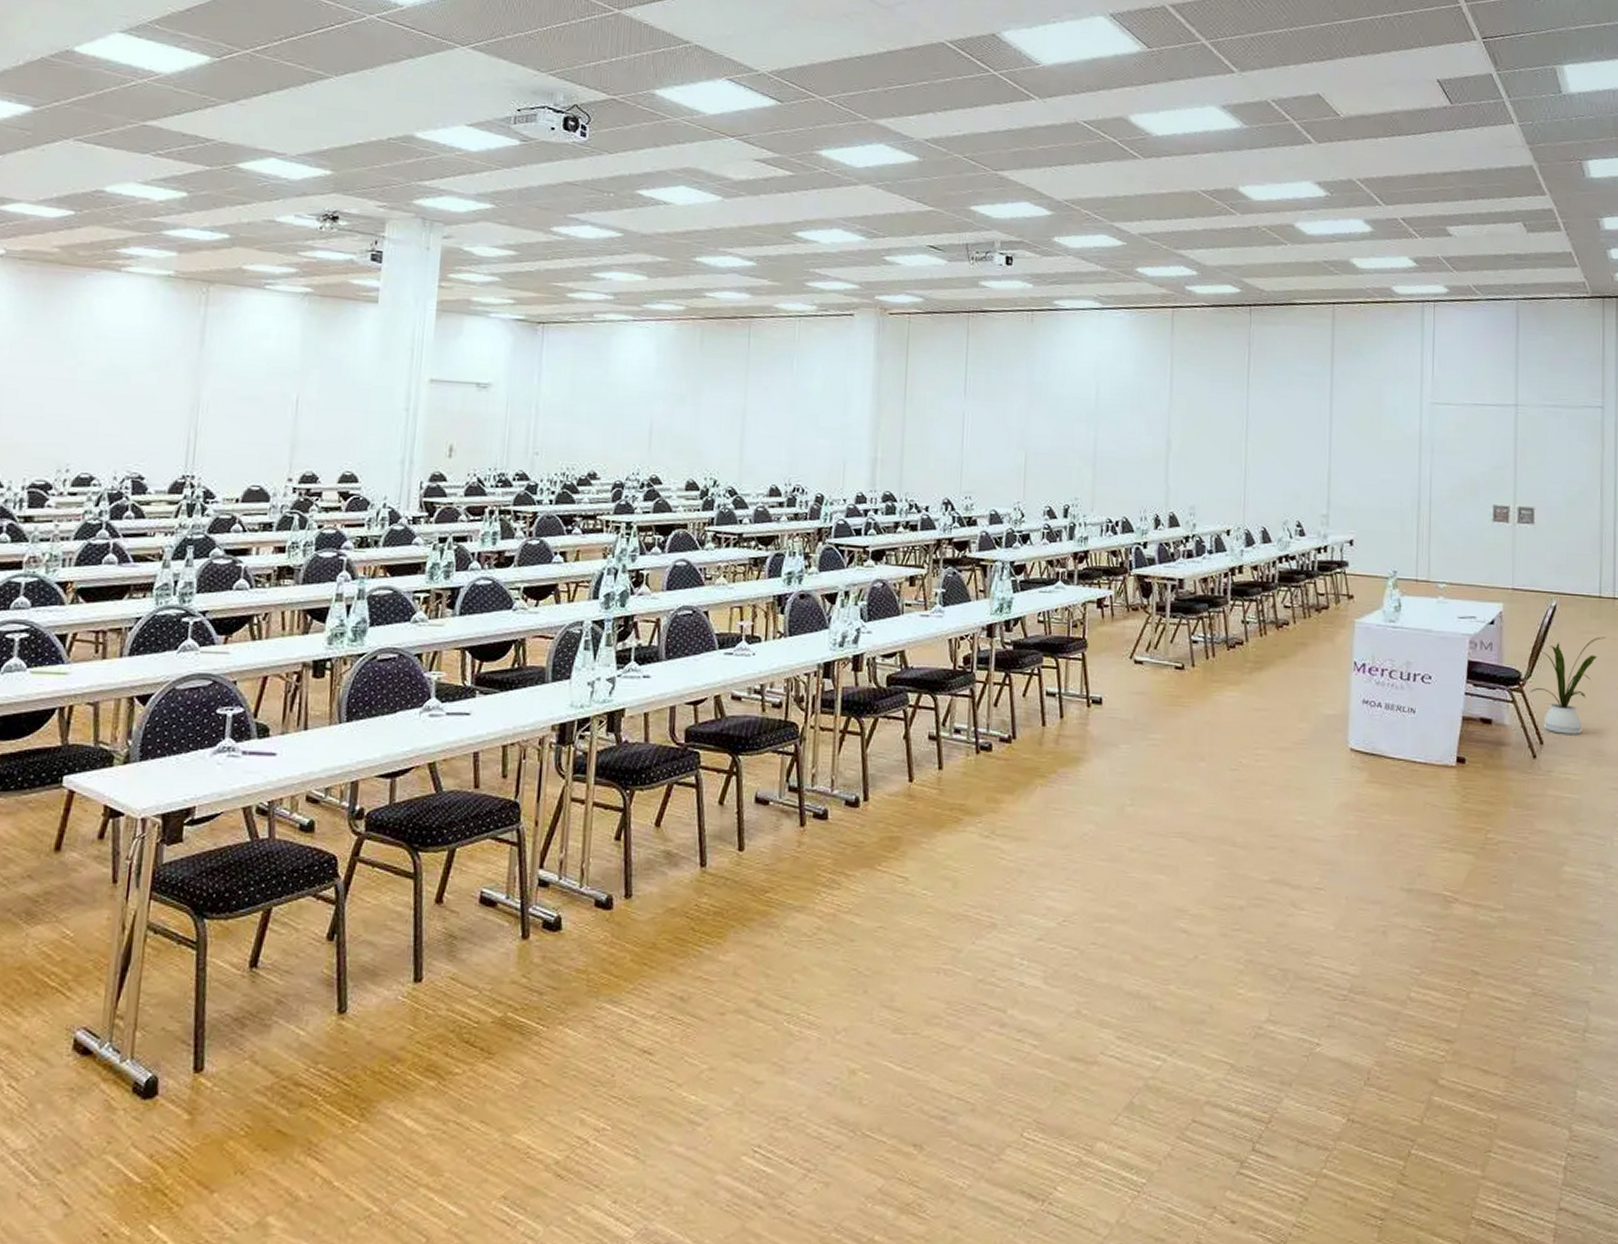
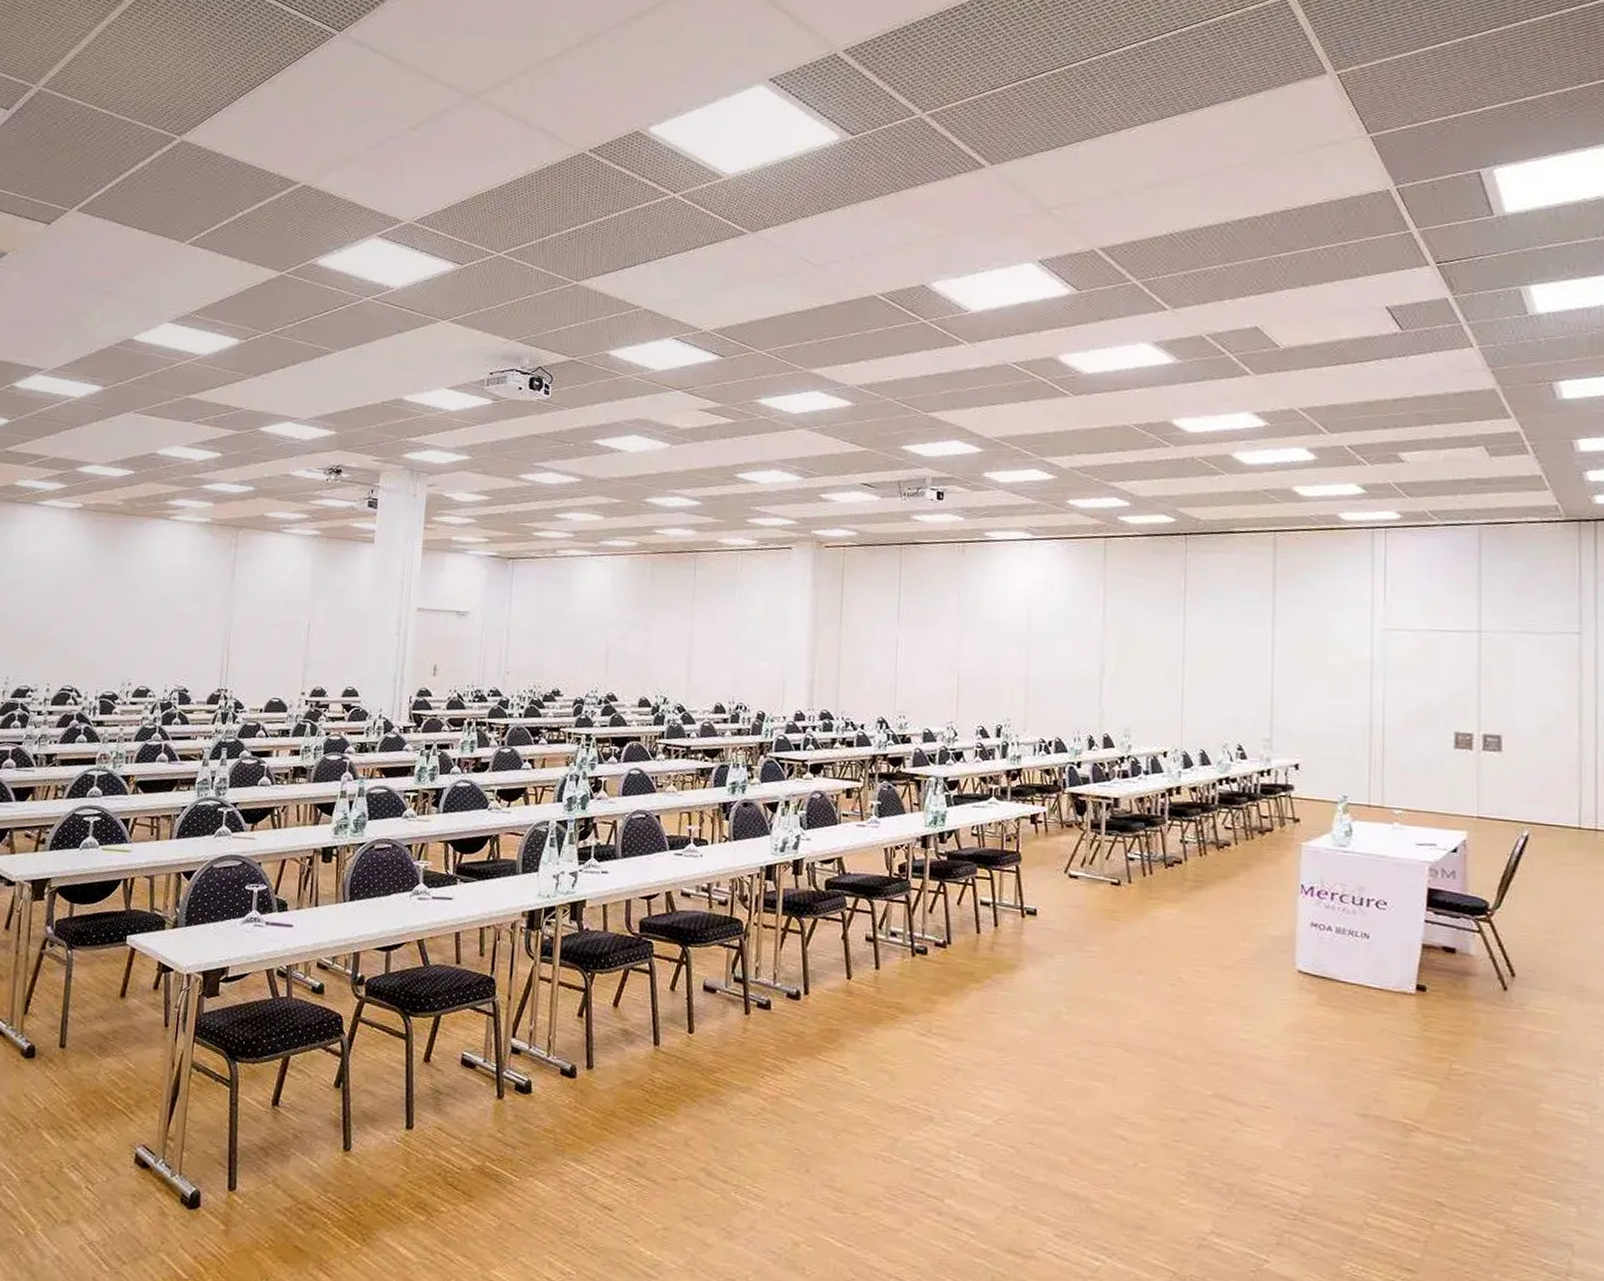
house plant: present [1530,636,1606,735] -> none [1499,869,1587,969]

